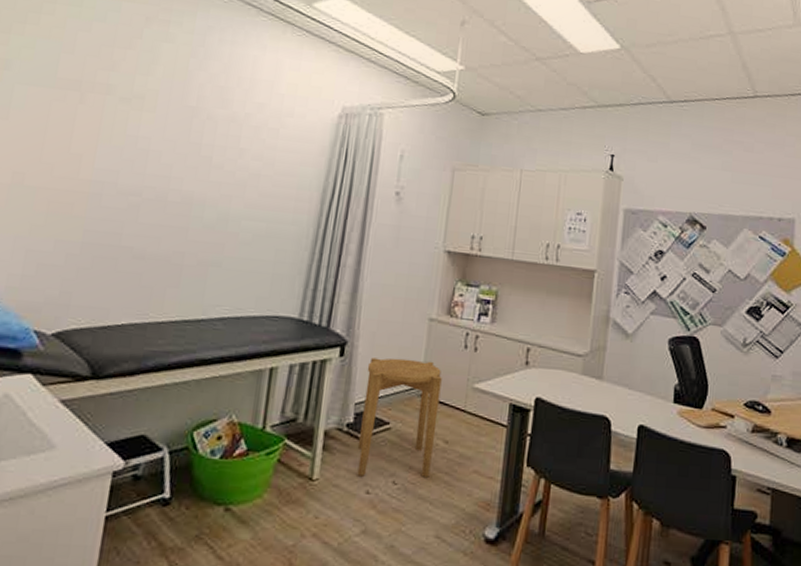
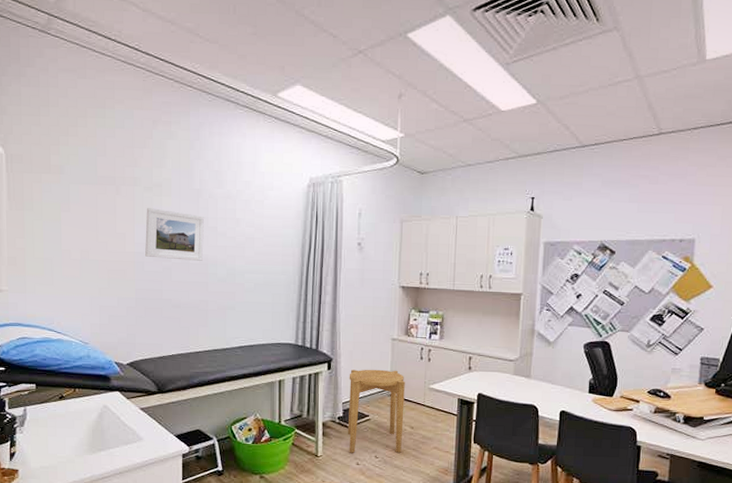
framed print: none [106,124,196,199] -> present [145,208,204,261]

